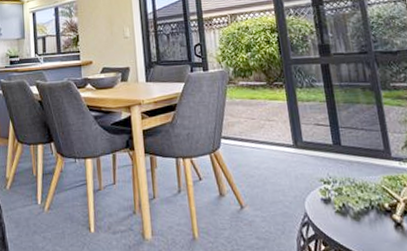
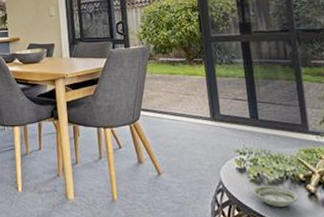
saucer: none [337,216,385,240] -> present [251,185,298,207]

